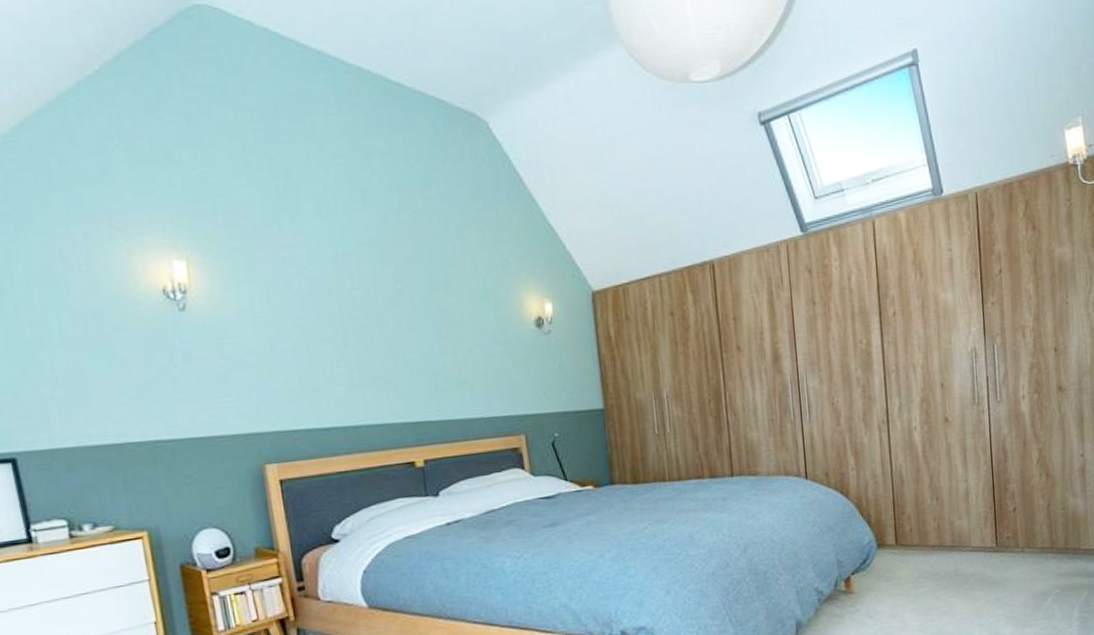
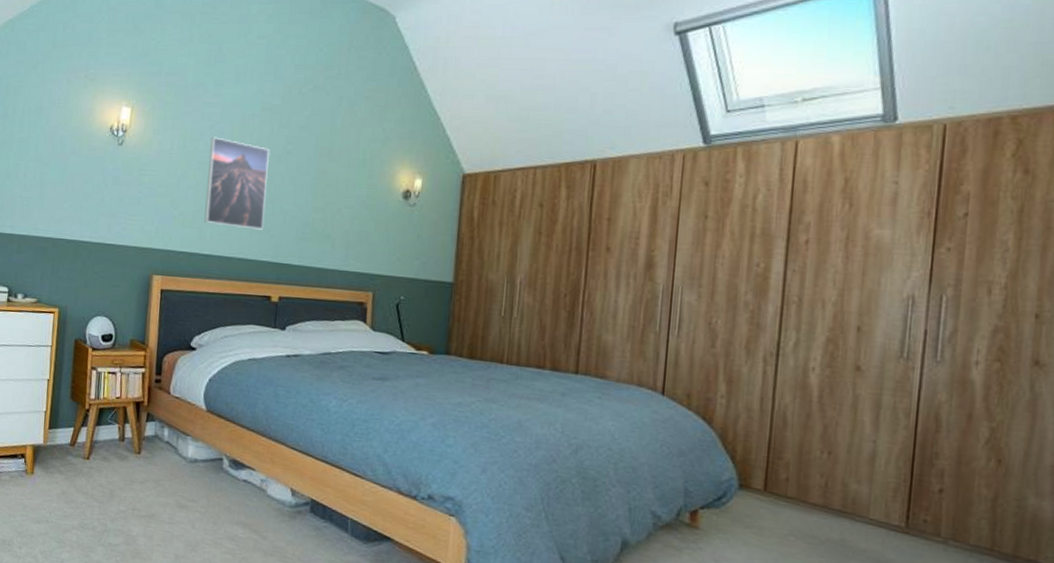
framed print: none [301,285,388,391] -> present [204,137,271,230]

